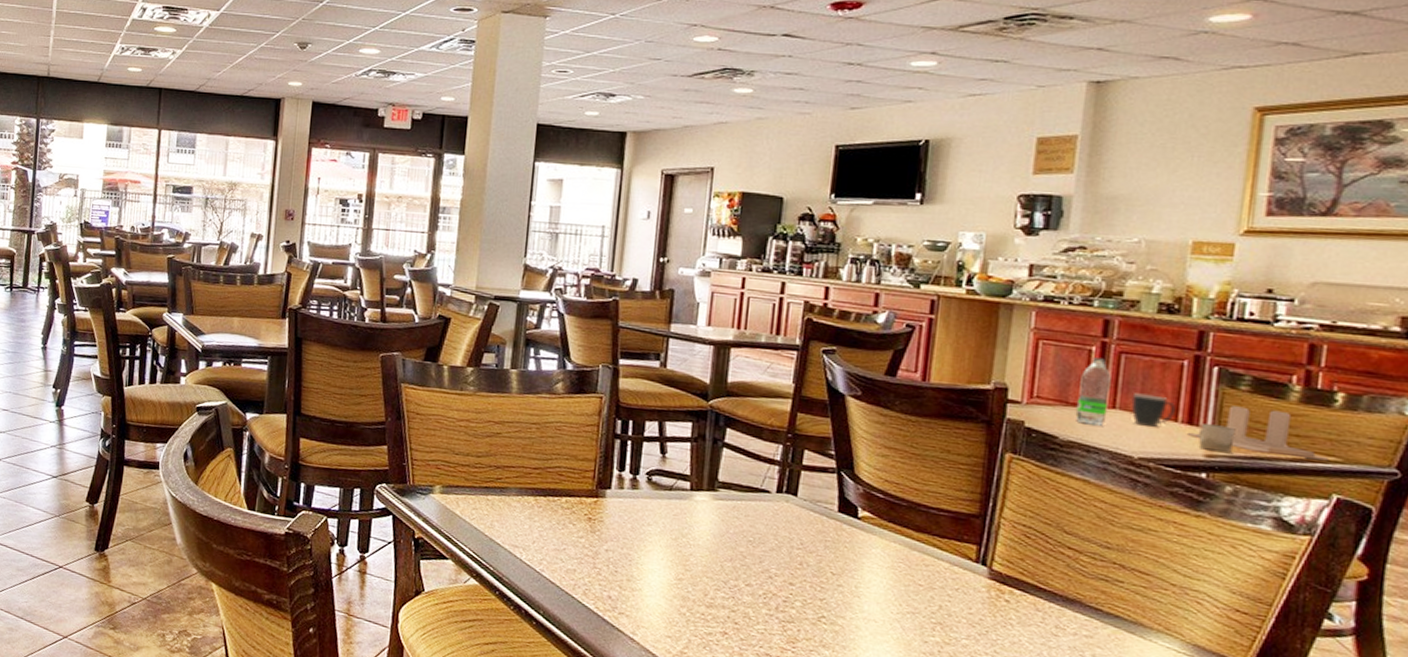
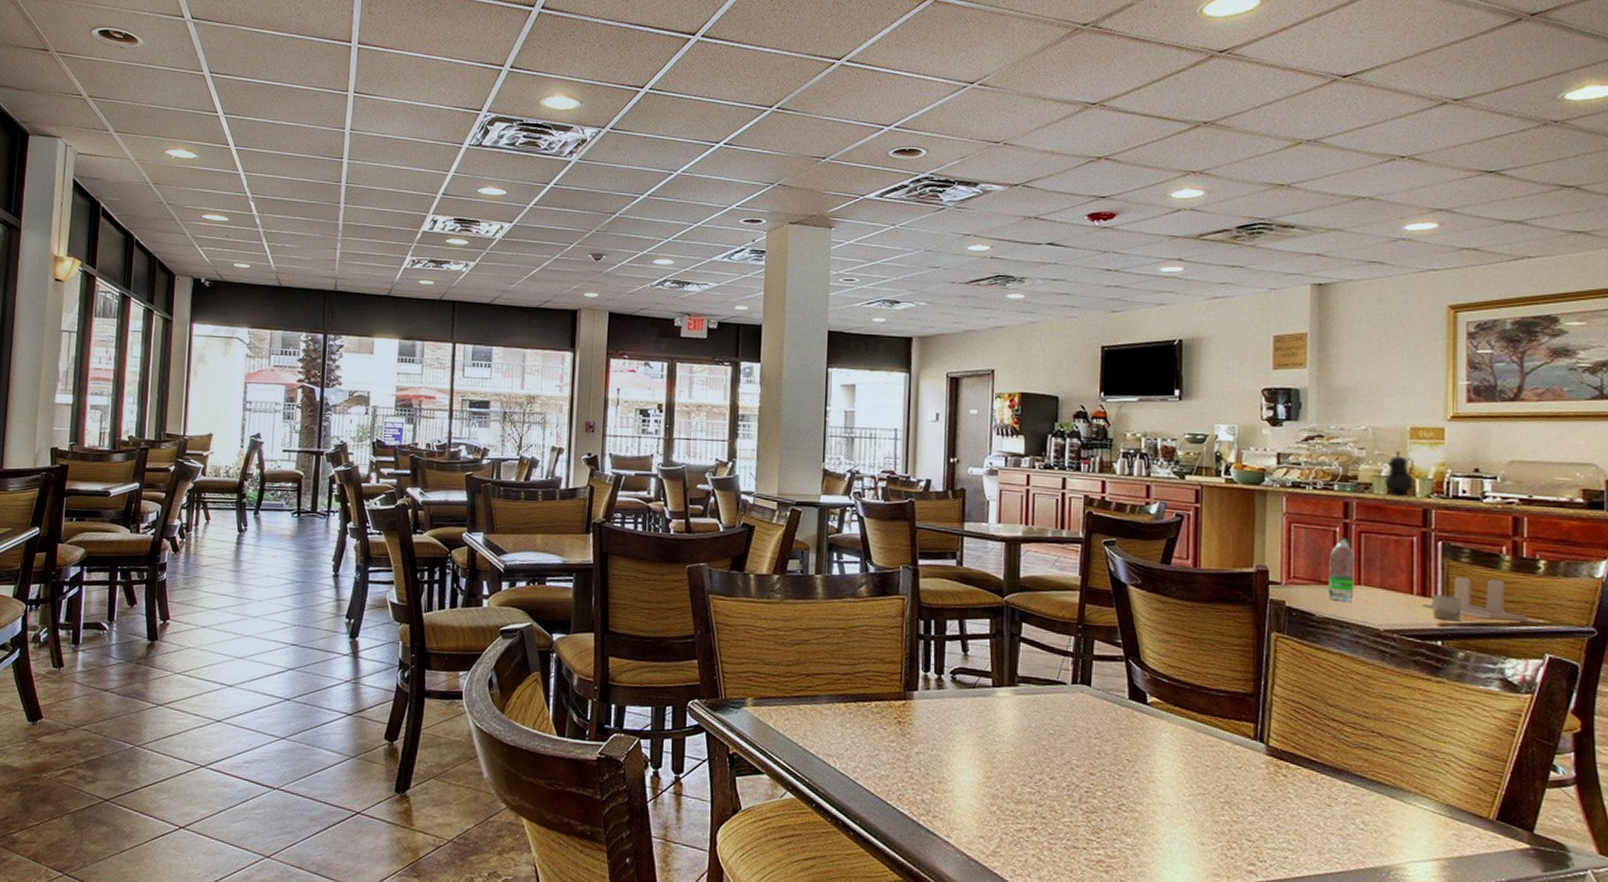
mug: present [1131,393,1175,428] -> none [1373,569,1410,601]
coffeepot: none [1155,267,1193,316] -> present [1385,451,1414,496]

